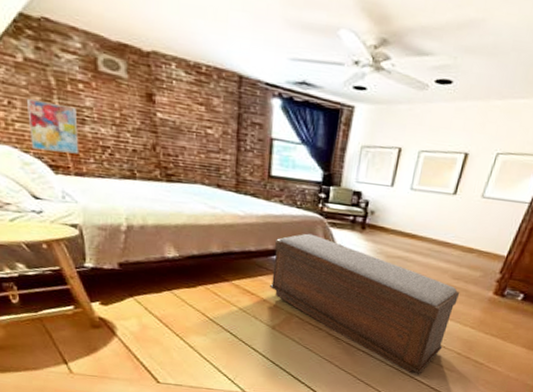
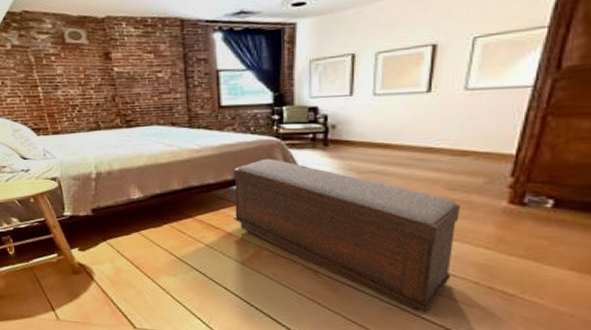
wall art: present [26,99,79,154] -> none [14,76,55,117]

